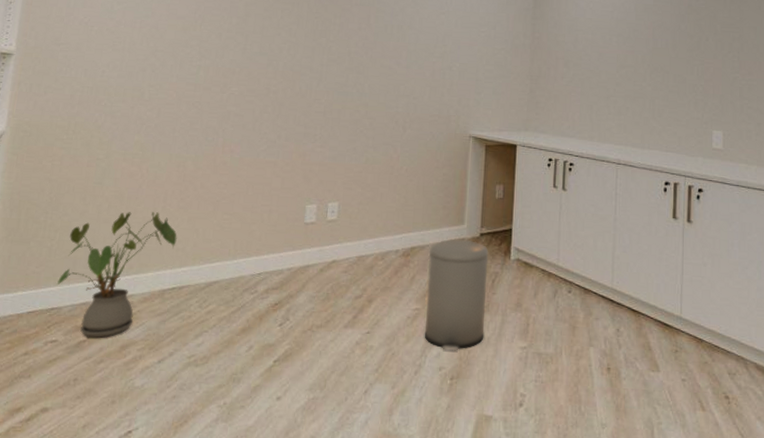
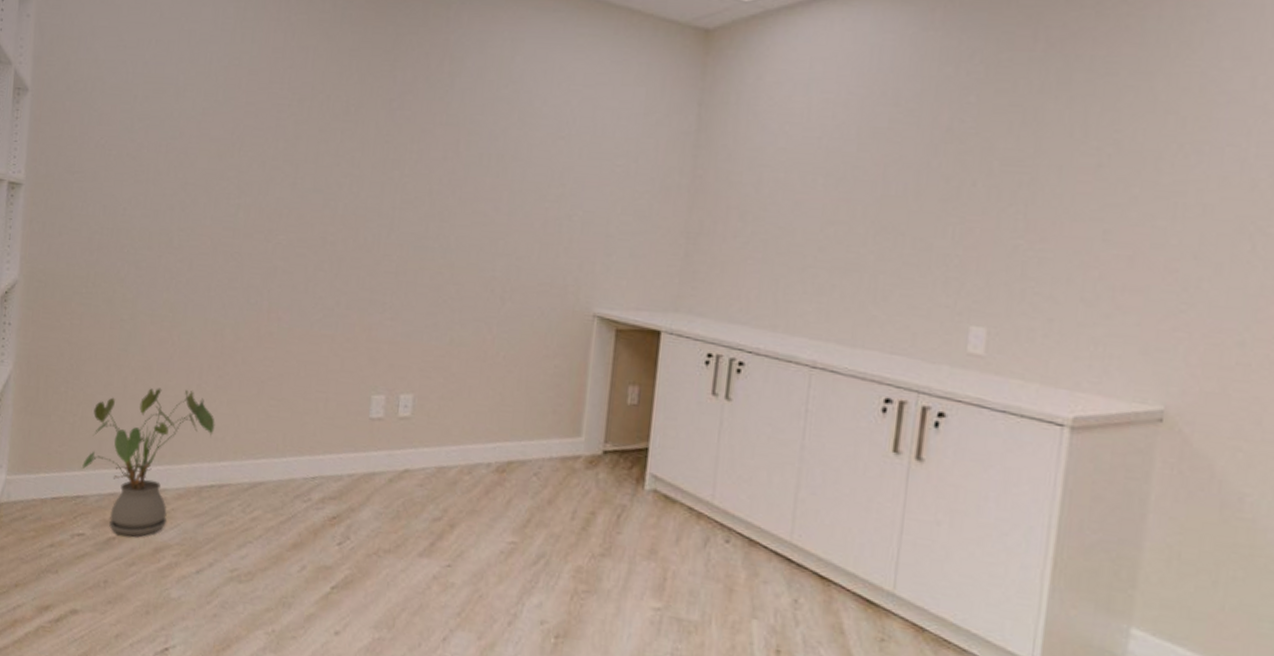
pedal bin: present [424,238,489,351] -> none [522,454,614,603]

